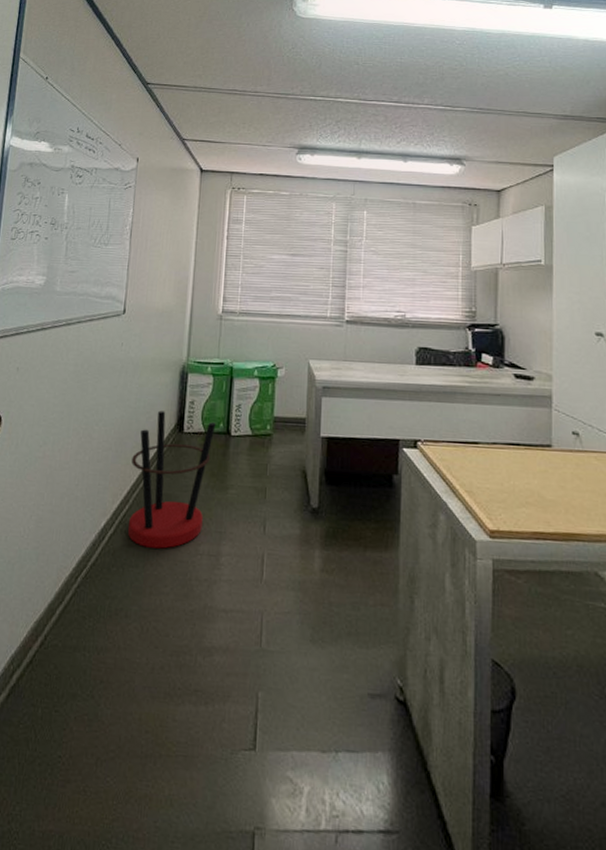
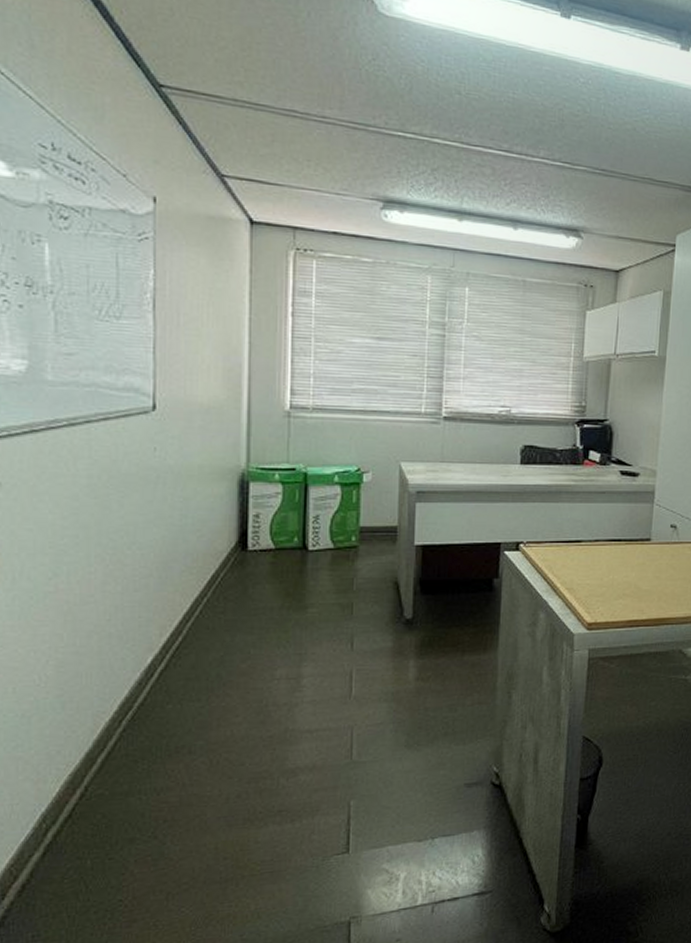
umbrella stand: present [127,410,216,549] -> none [182,527,289,679]

